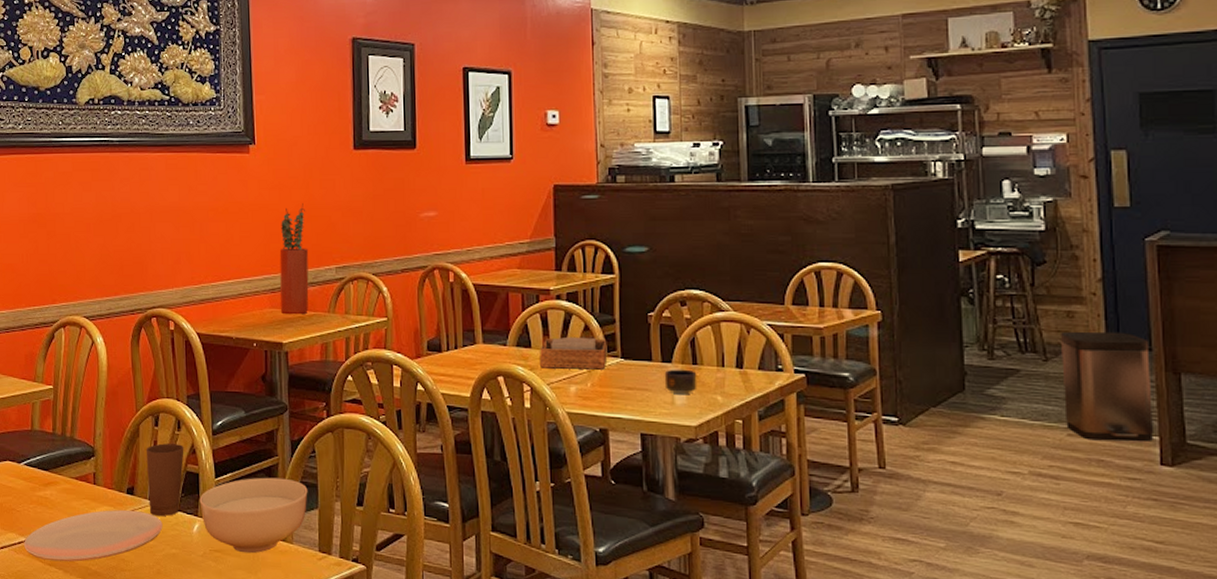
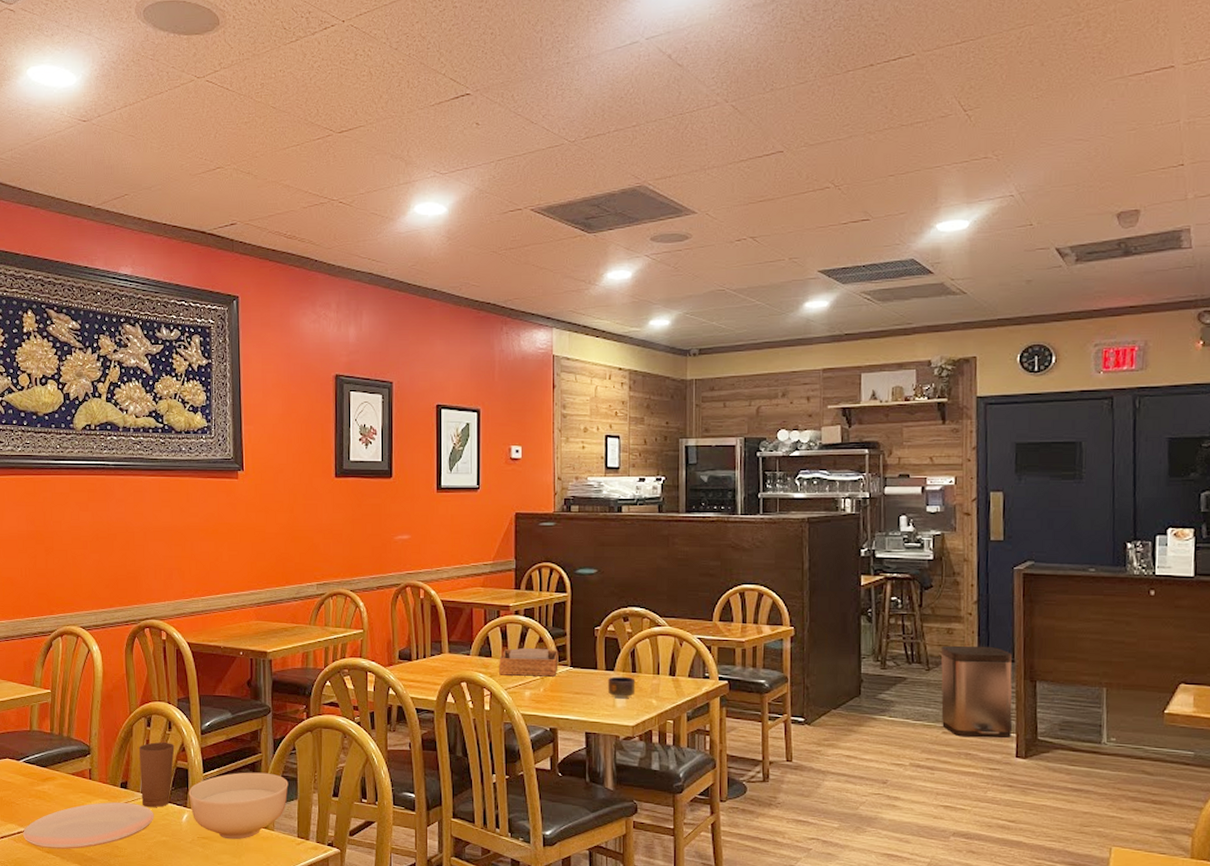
vase: present [279,203,309,315] -> none [265,525,292,627]

